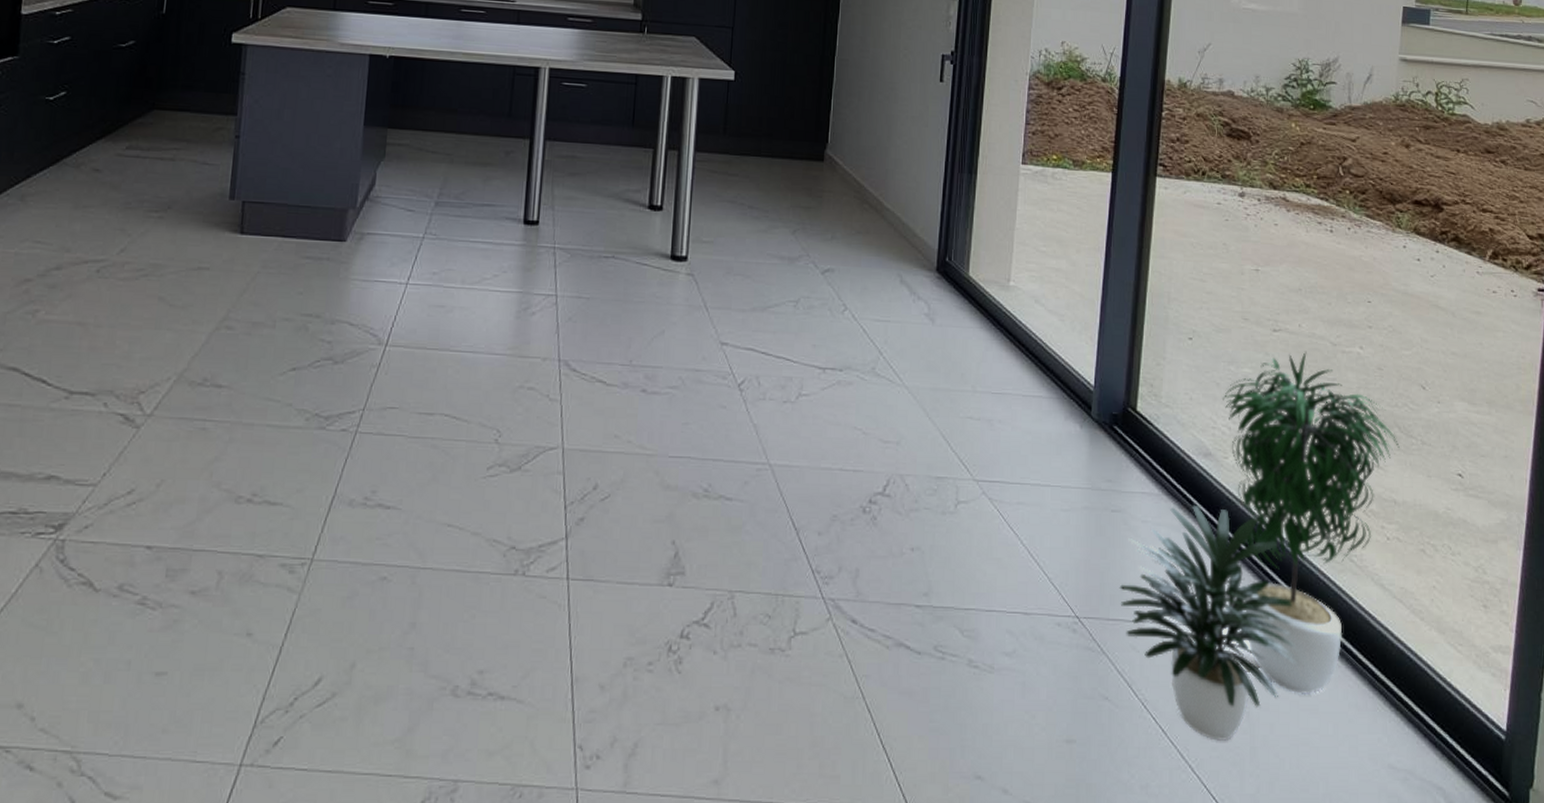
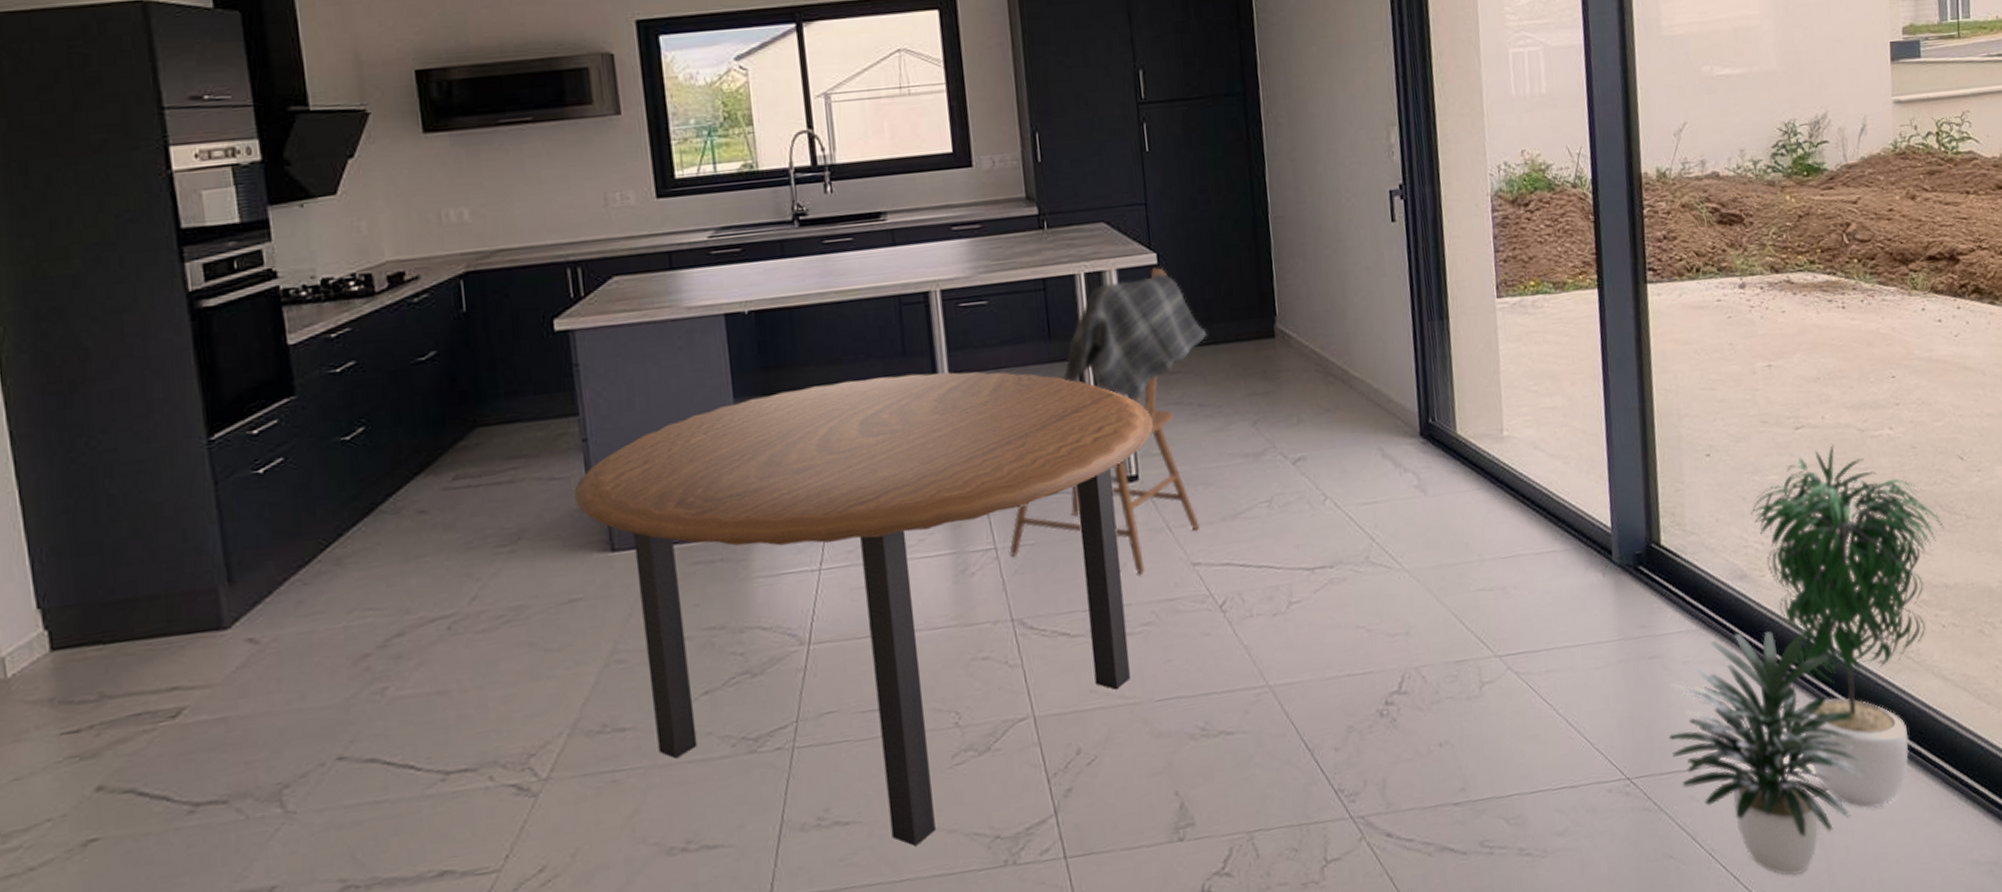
dining table: none [219,128,707,540] -> present [574,371,1153,846]
dining chair: none [567,83,767,343] -> present [1009,267,1208,575]

